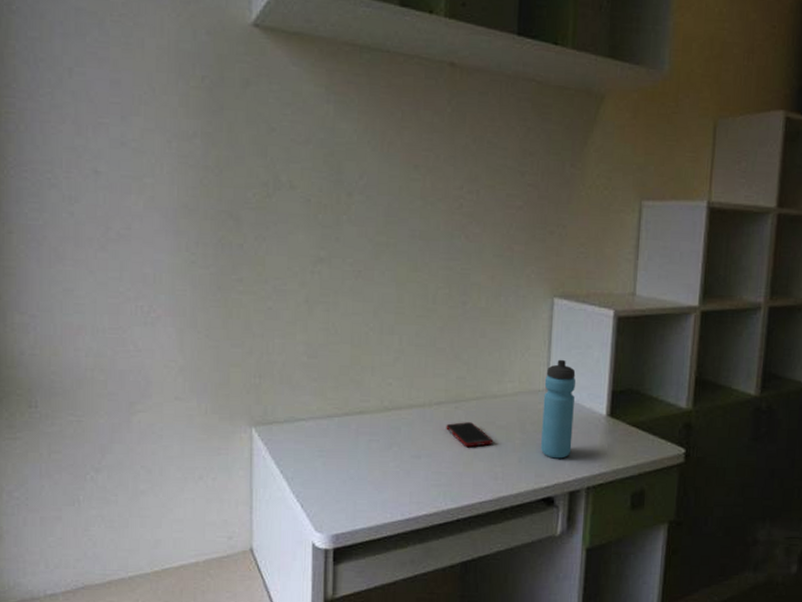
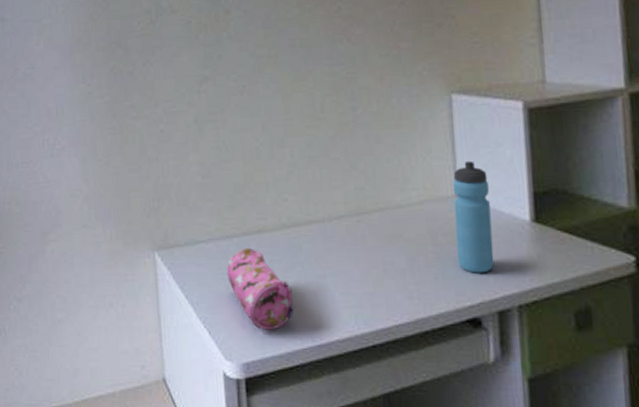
pencil case: none [324,427,387,505] -> present [226,247,294,330]
cell phone: present [446,422,493,448] -> none [349,236,402,265]

